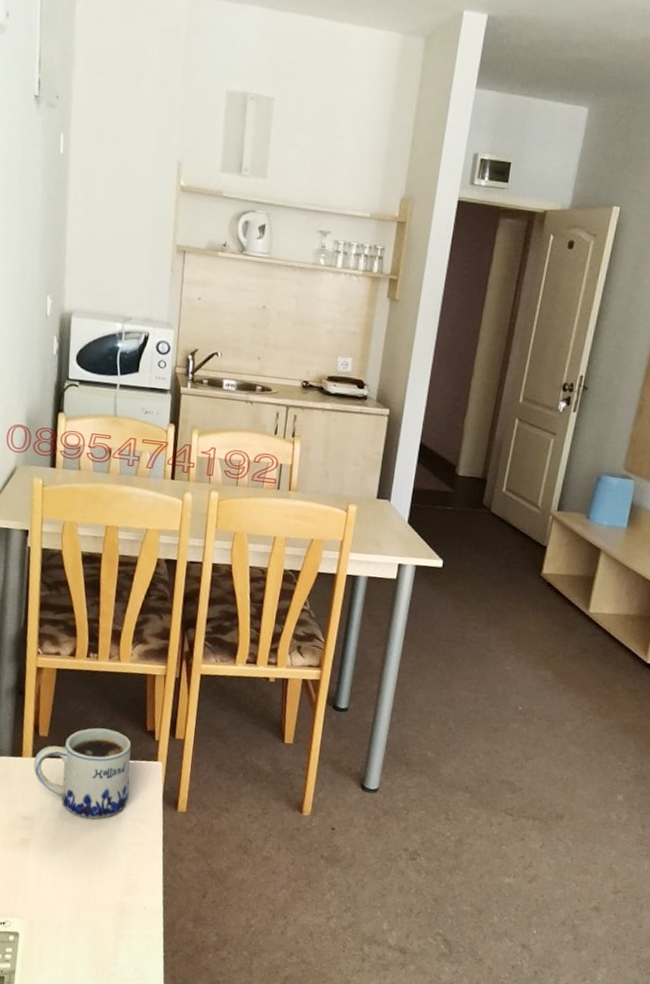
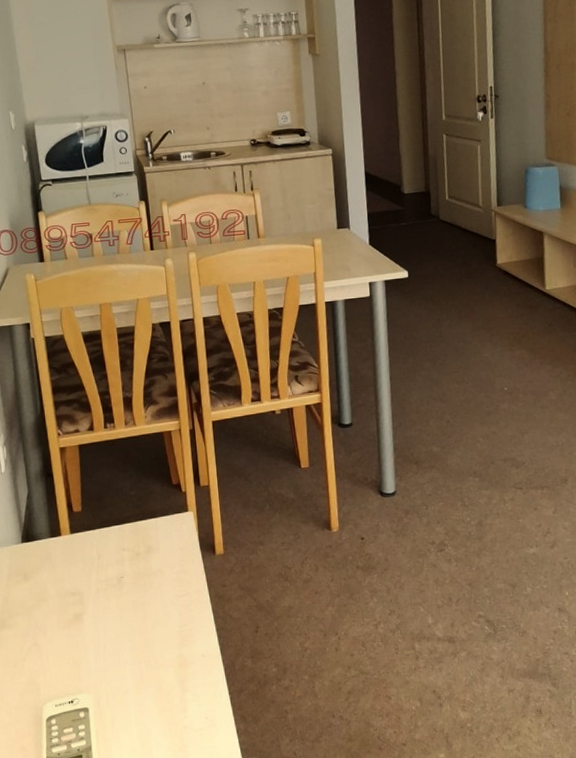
mug: present [33,728,132,819] -> none [72,491,168,581]

